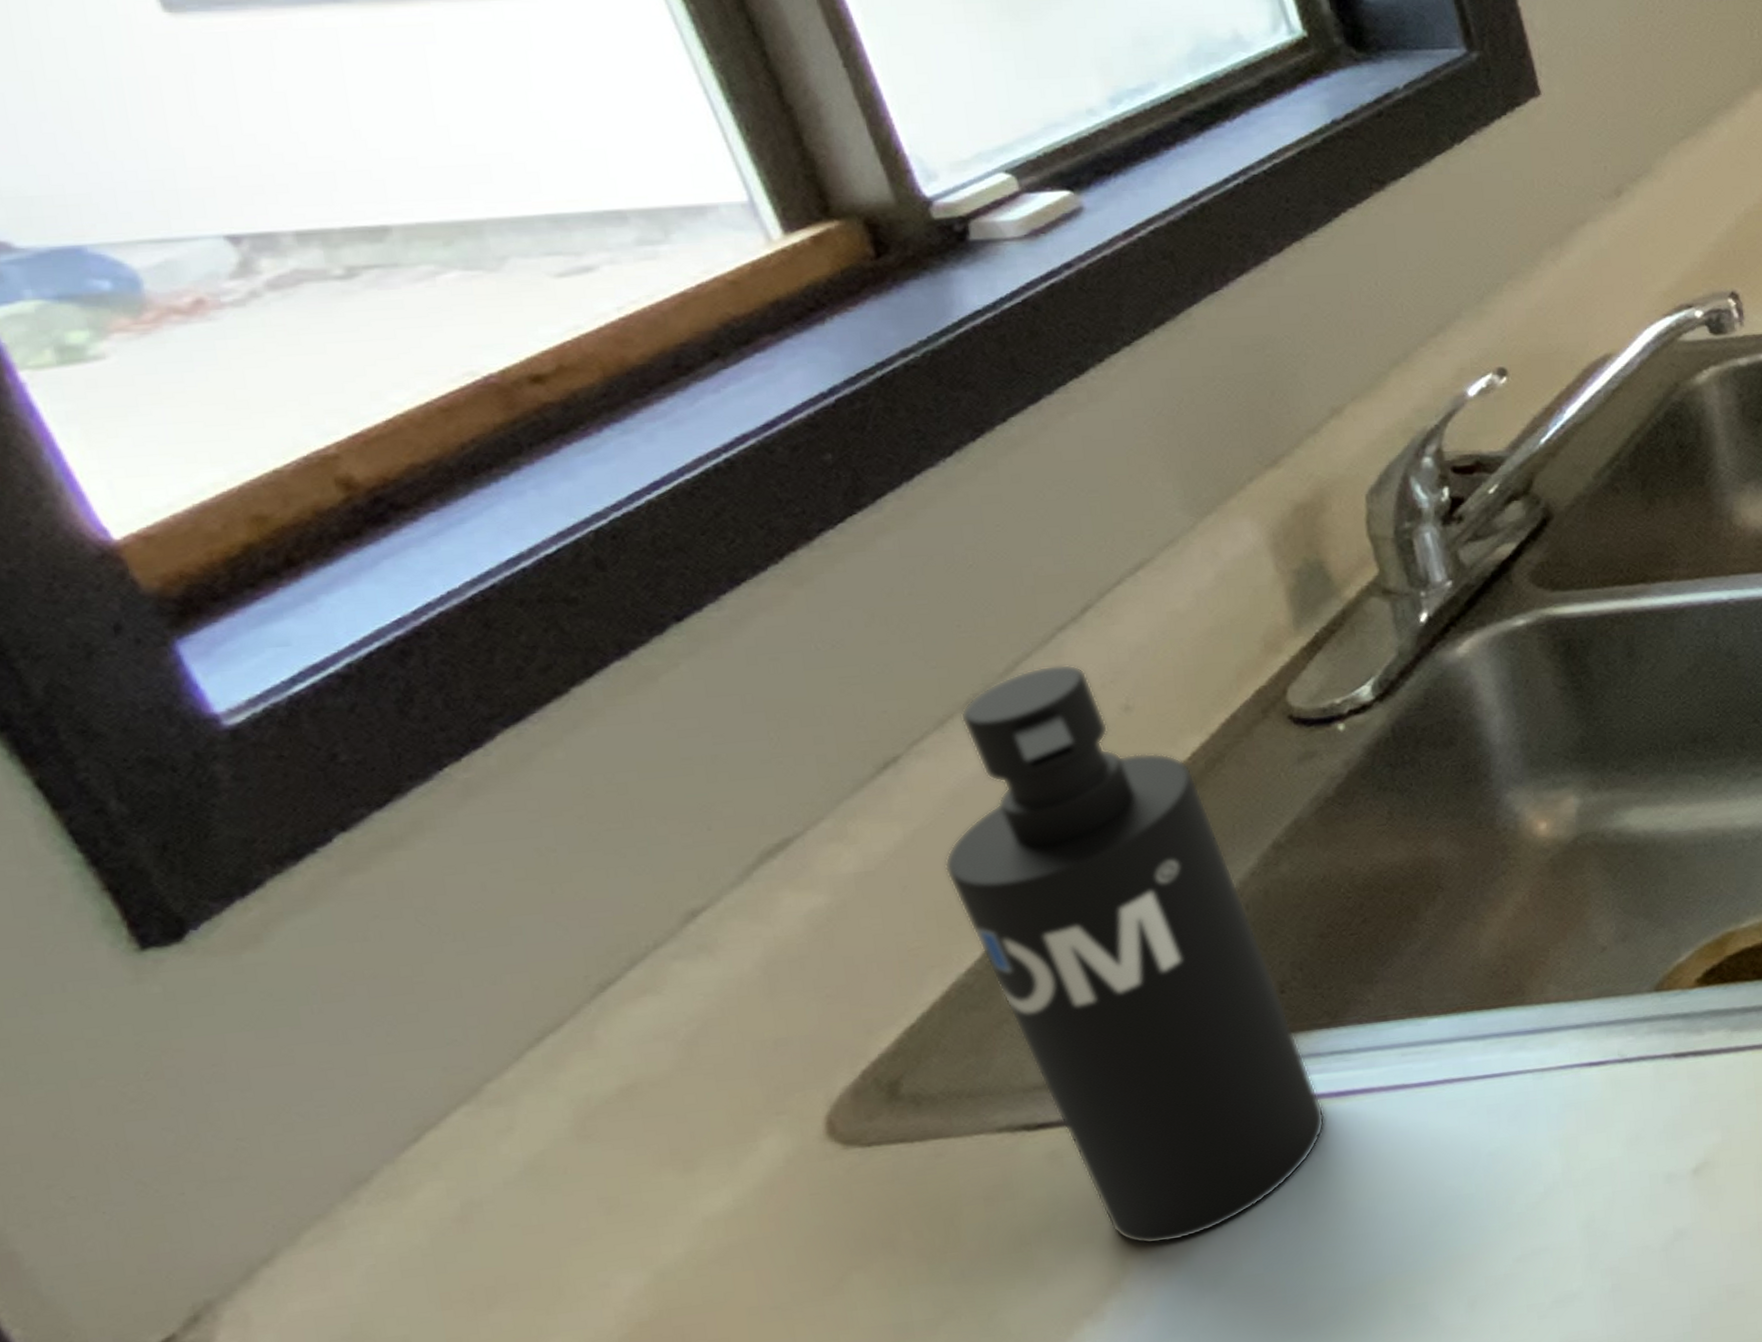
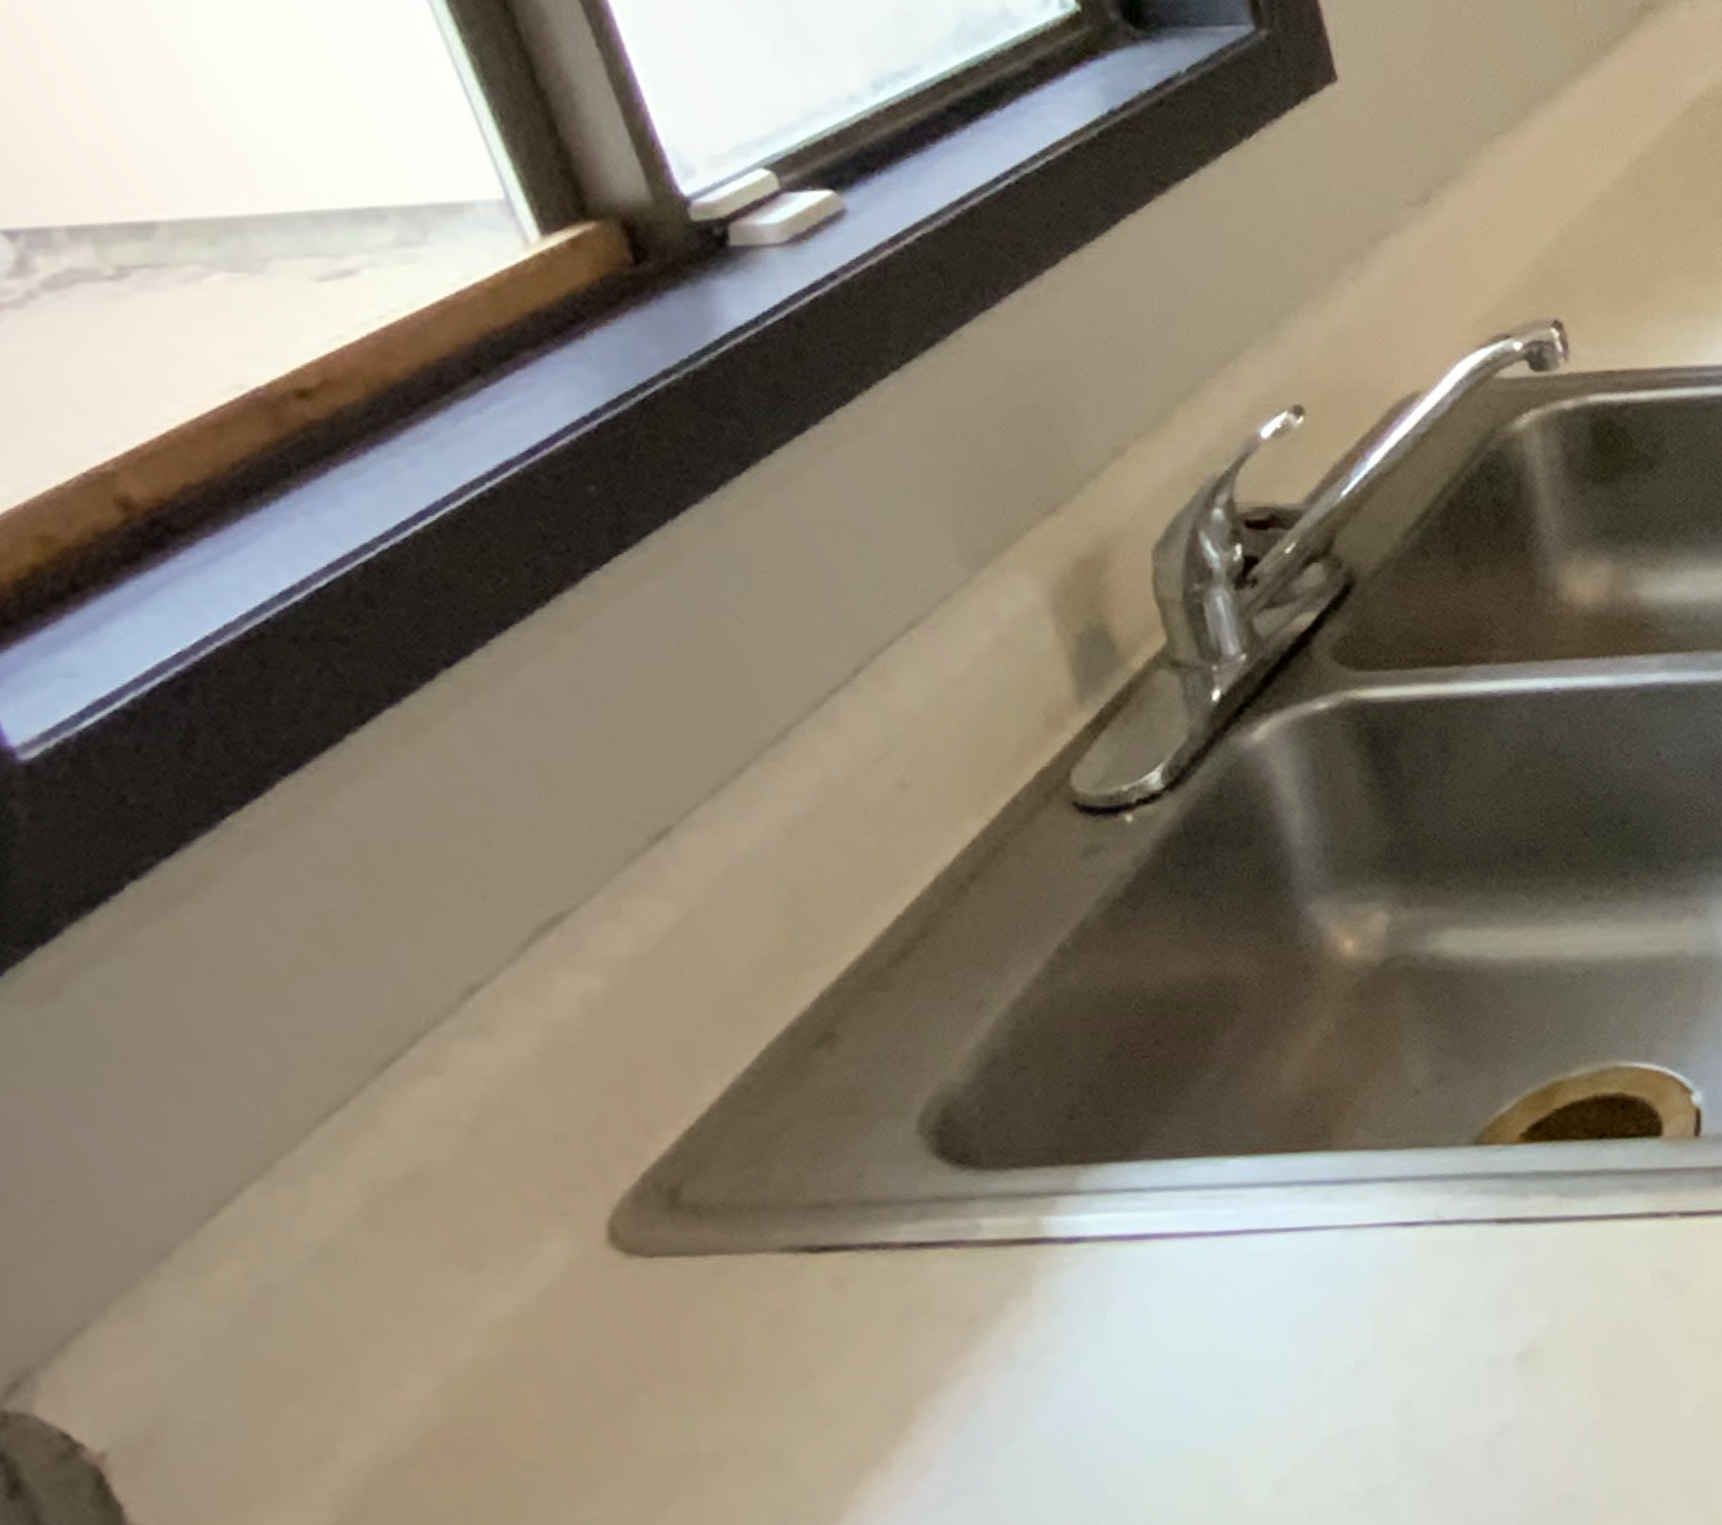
soap dispenser: present [944,664,1326,1245] -> none [719,732,1119,1390]

